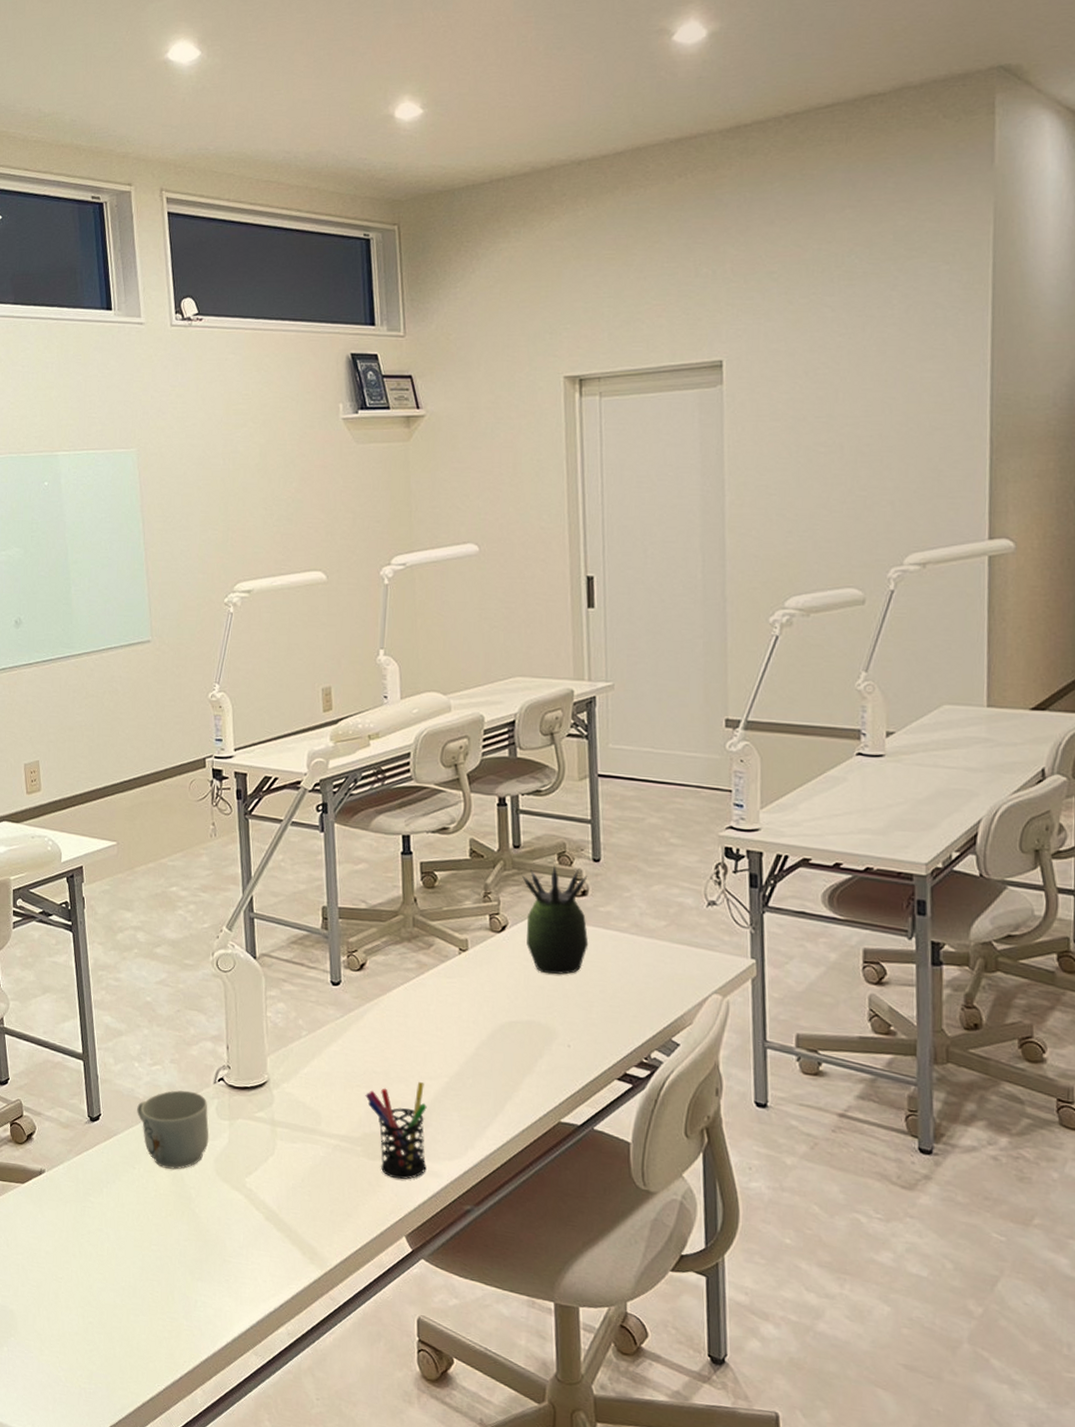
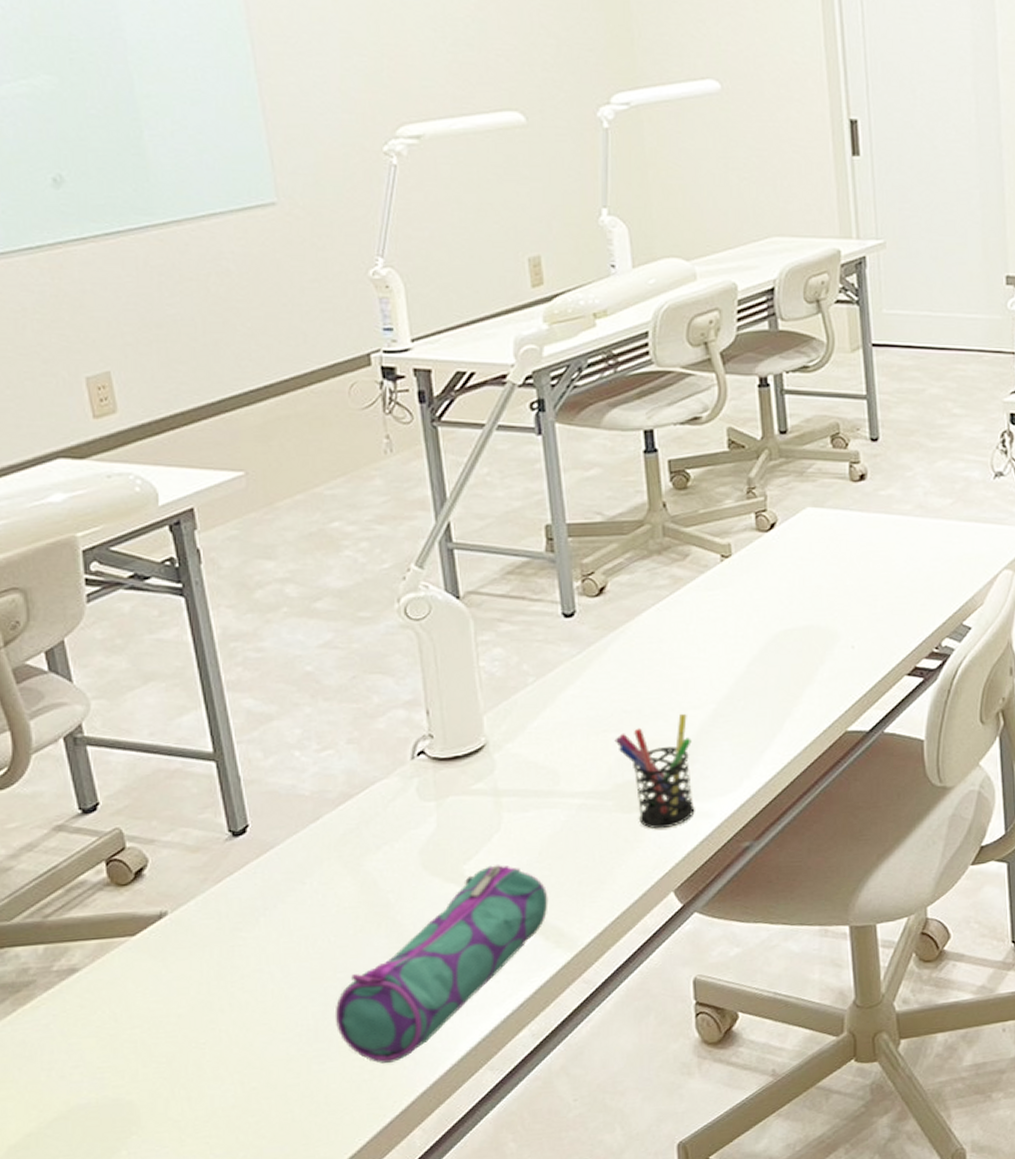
mug: present [137,1090,209,1170] -> none [302,774,410,875]
pencil case: none [148,1182,307,1329] -> present [334,865,548,1063]
succulent plant: present [521,866,589,975] -> none [790,450,870,571]

